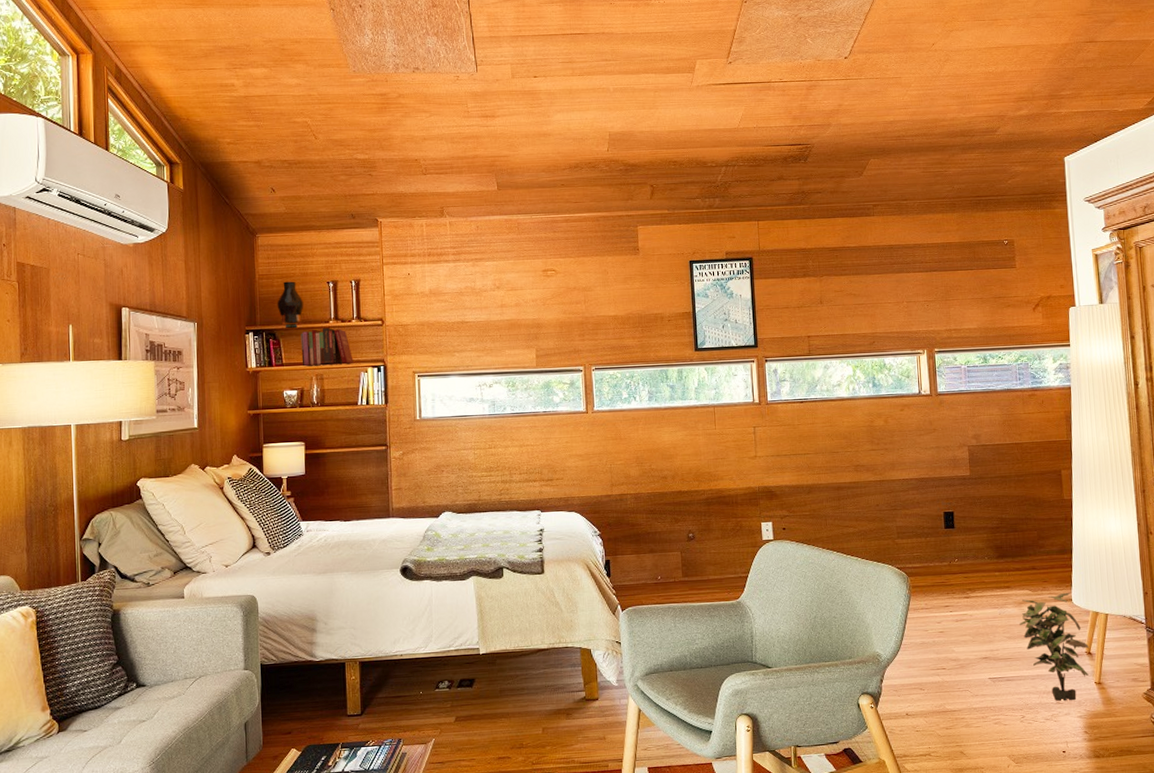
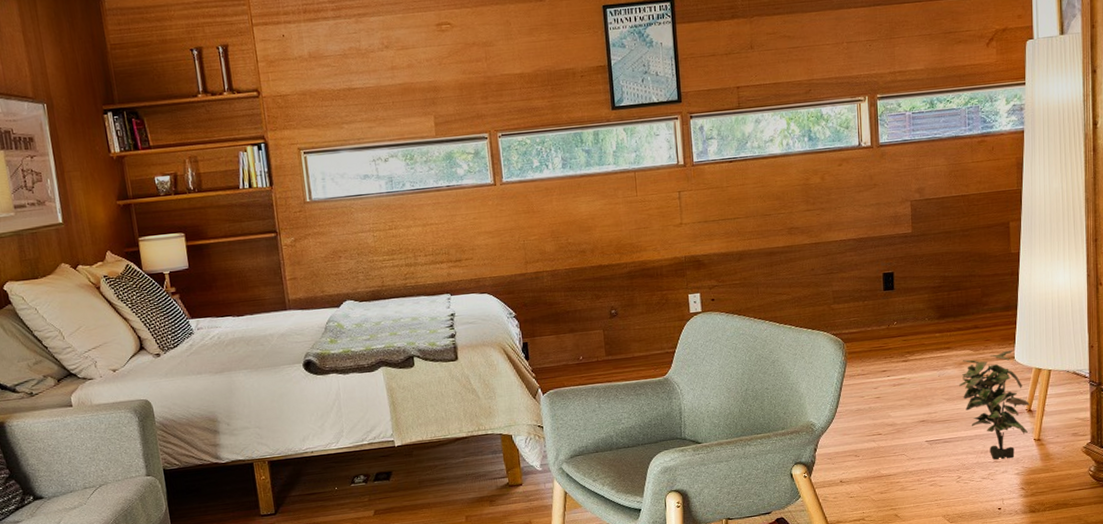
vase: present [277,281,304,329] -> none [135,50,167,106]
books: present [300,328,354,367] -> none [166,103,230,149]

